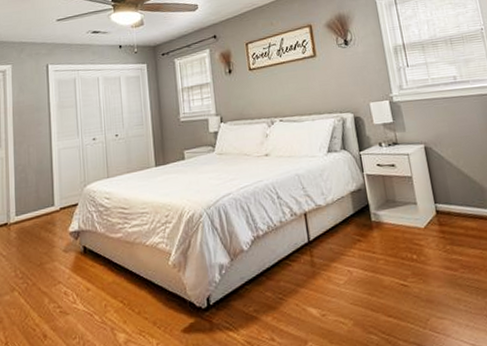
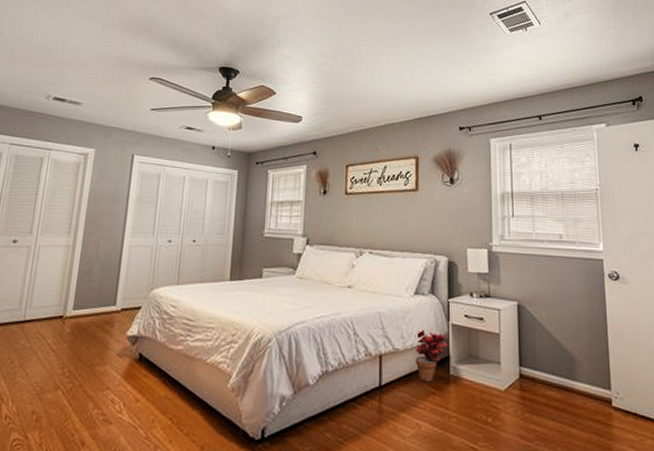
potted plant: none [334,183,366,232] -> present [415,329,448,382]

